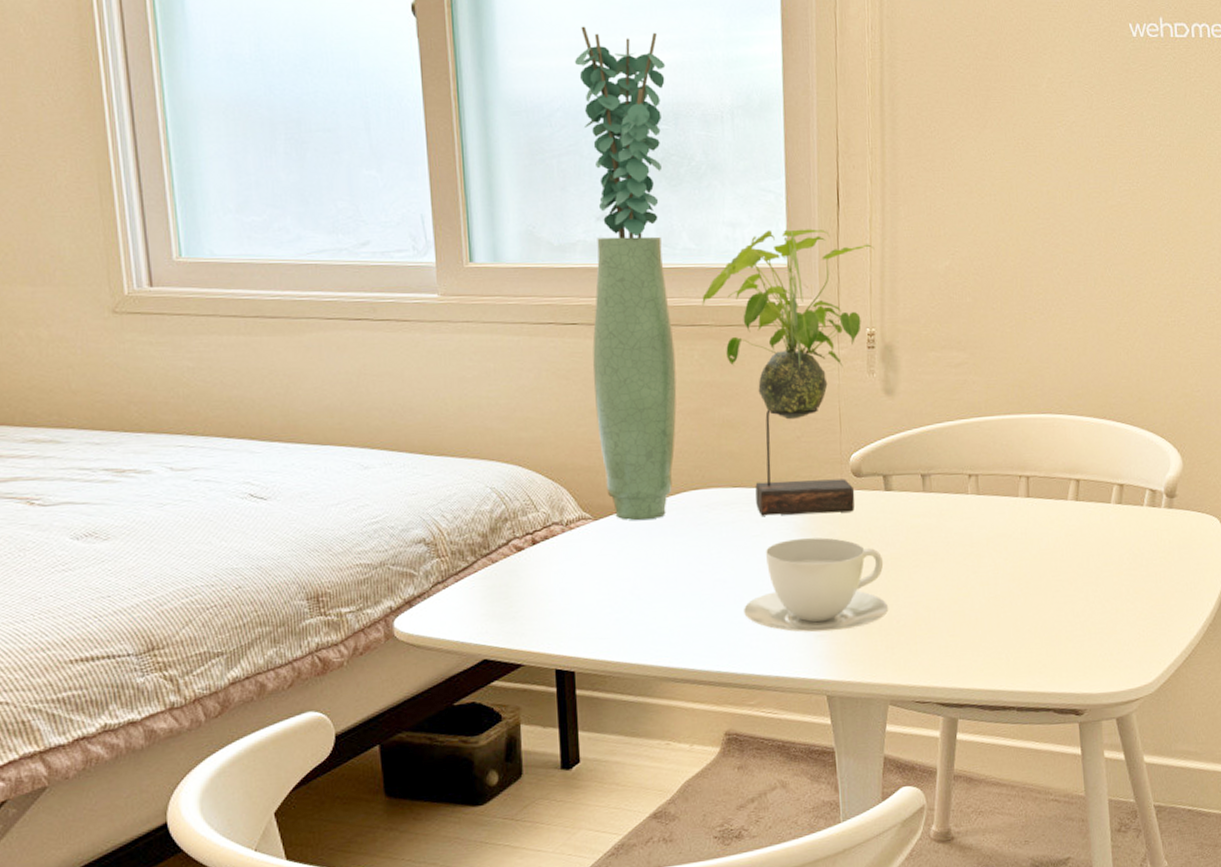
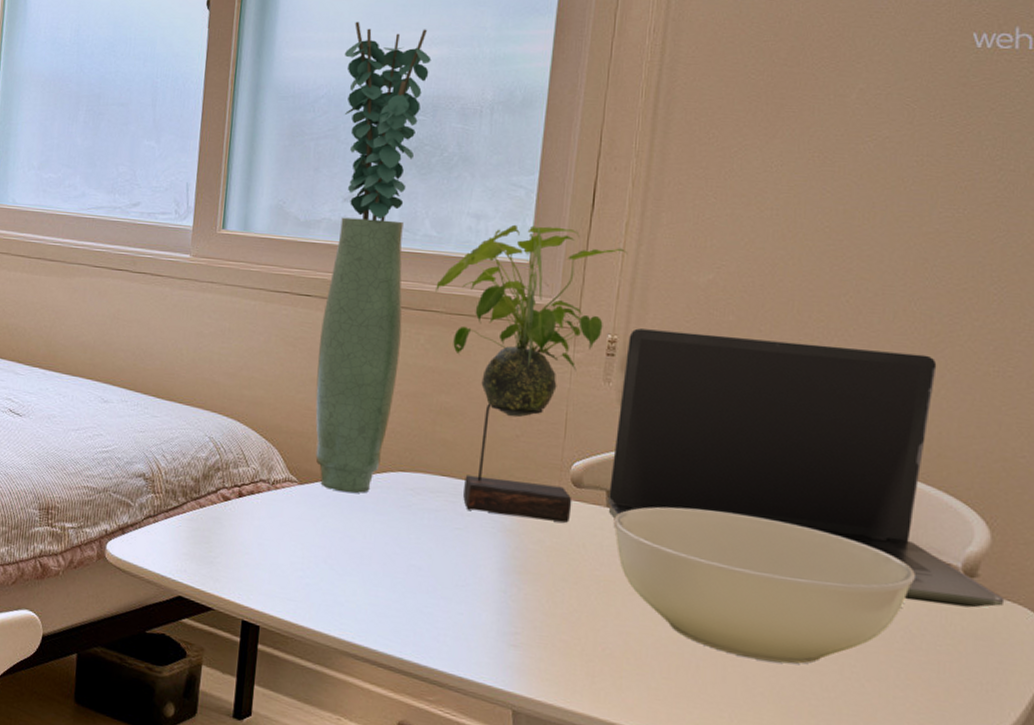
teacup: present [744,537,889,633] -> none [435,539,595,646]
laptop computer: none [884,314,1197,527] -> present [608,328,1005,608]
bowl: none [892,476,1133,603] -> present [613,506,917,664]

